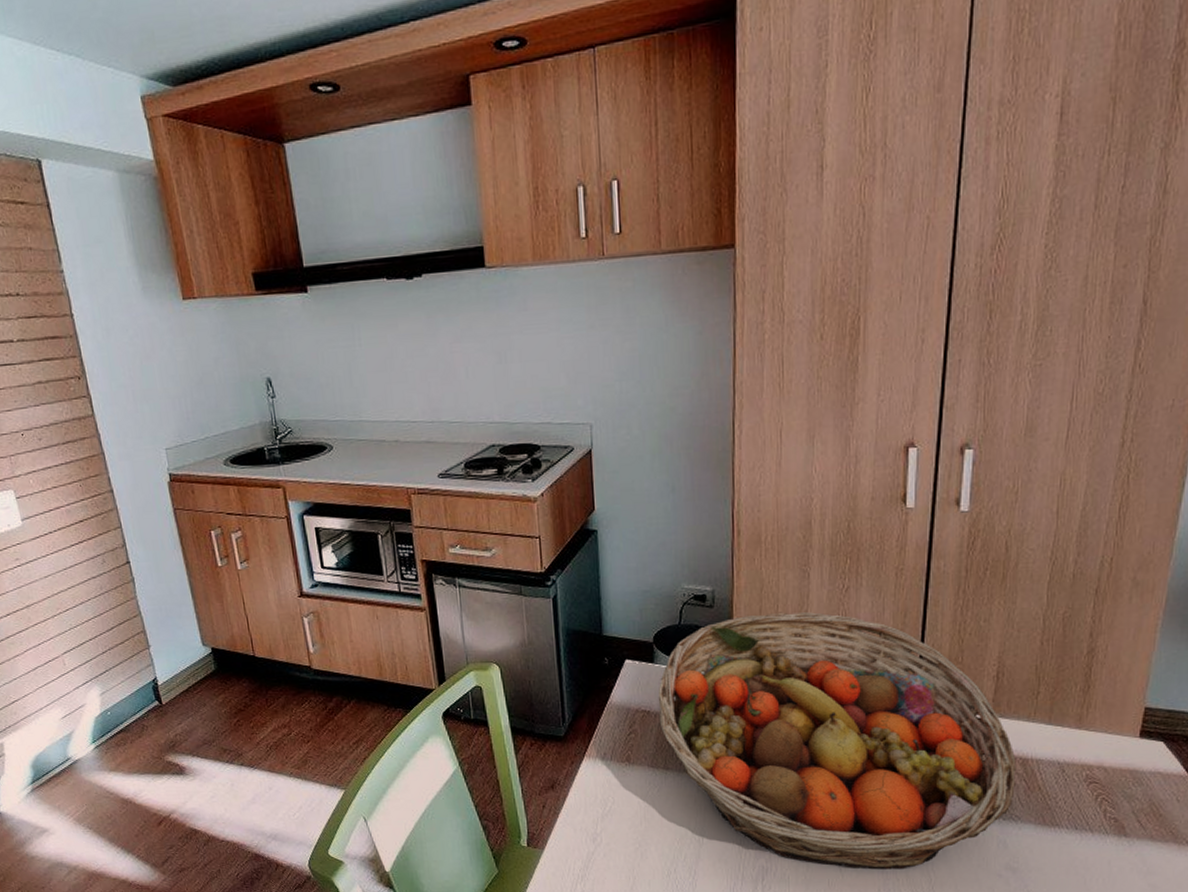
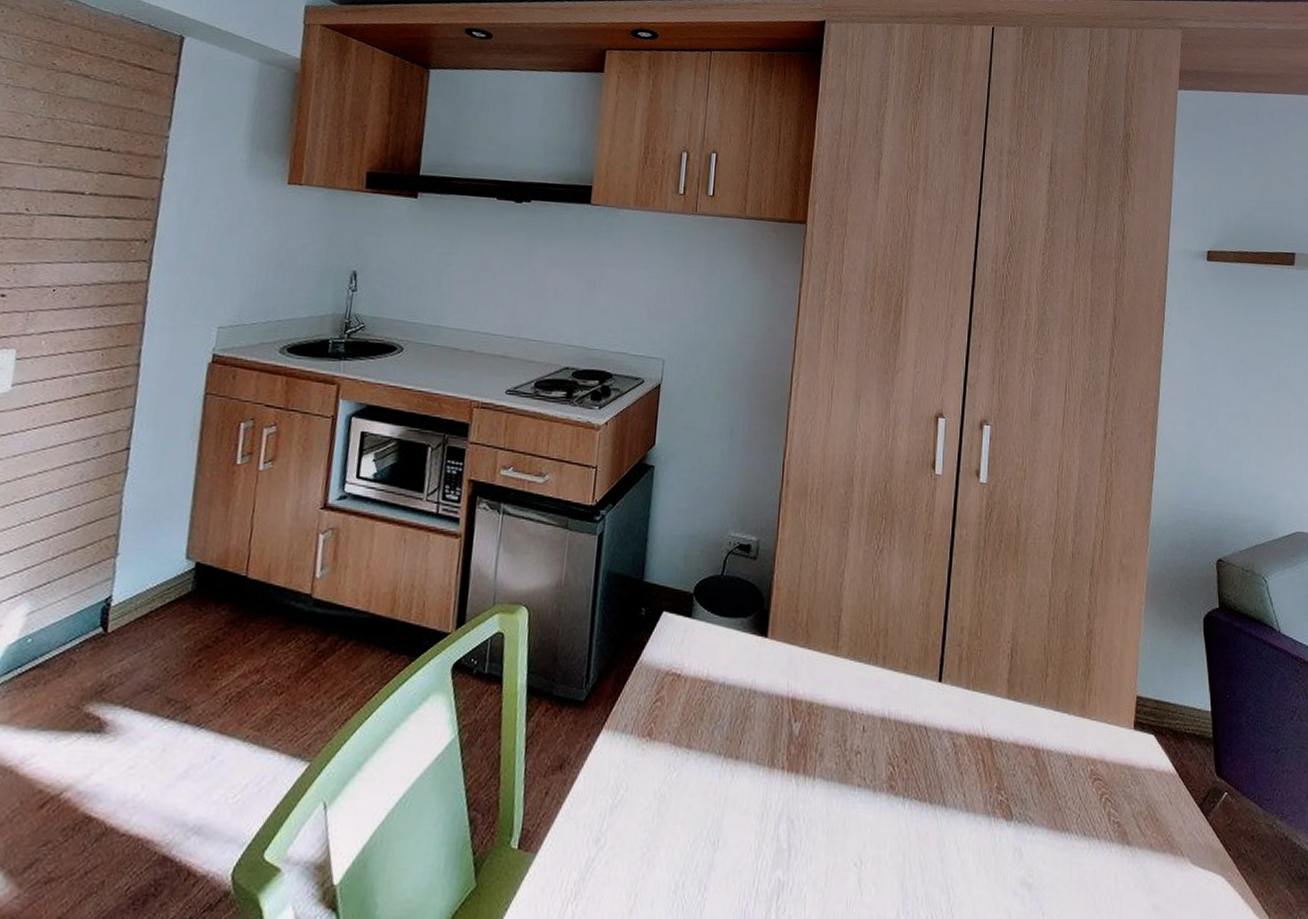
fruit basket: present [658,612,1016,870] -> none [688,569,1029,885]

